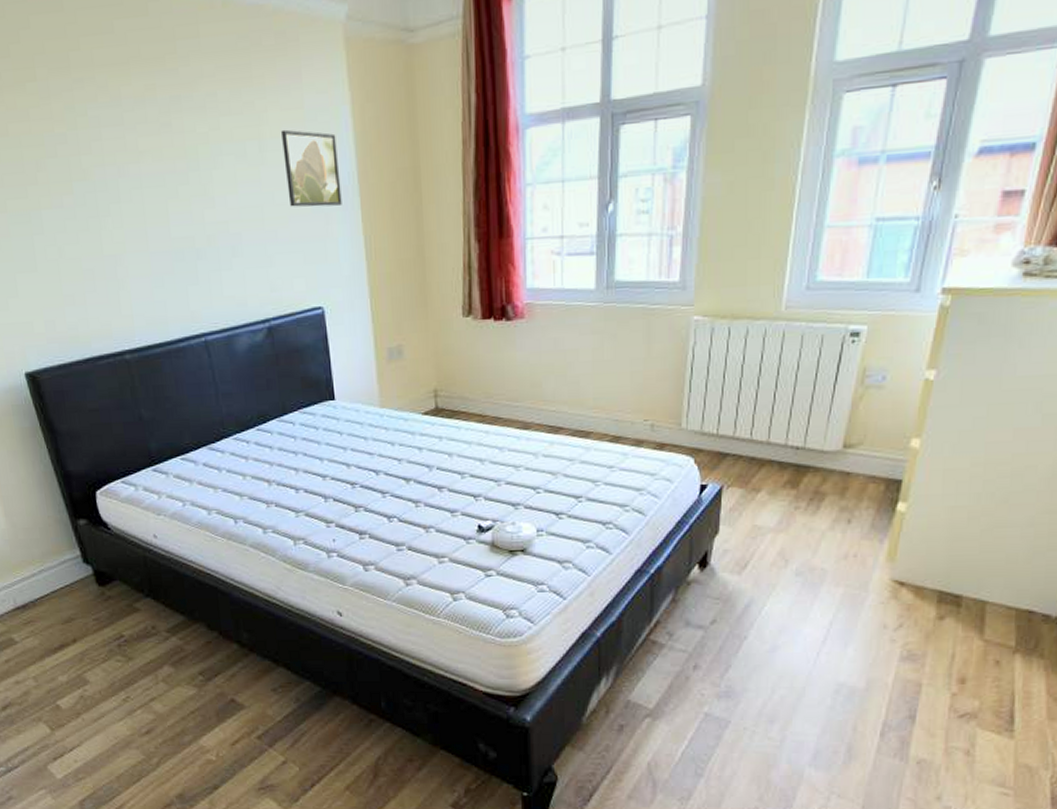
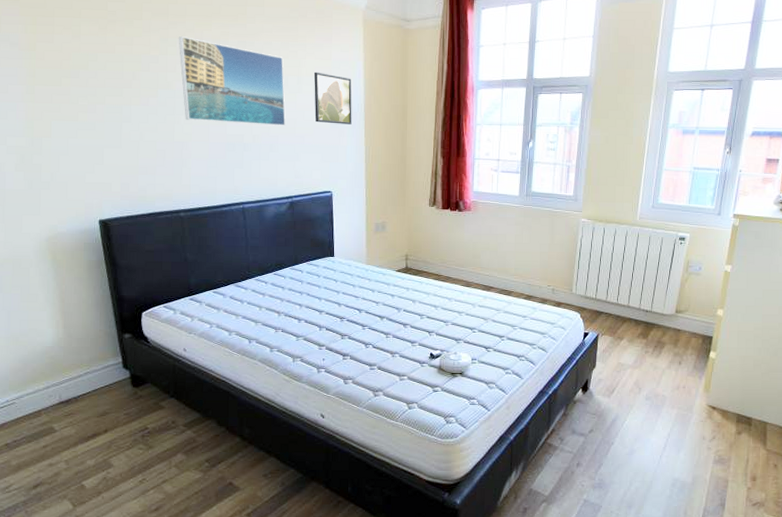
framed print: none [89,99,249,223] -> present [179,36,286,126]

